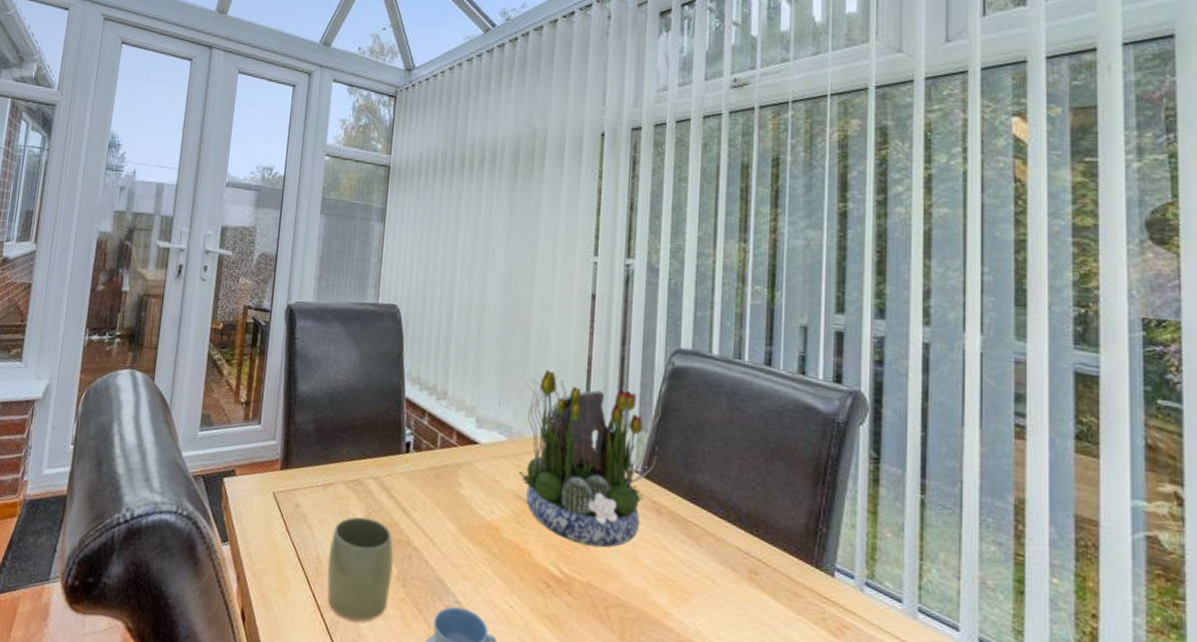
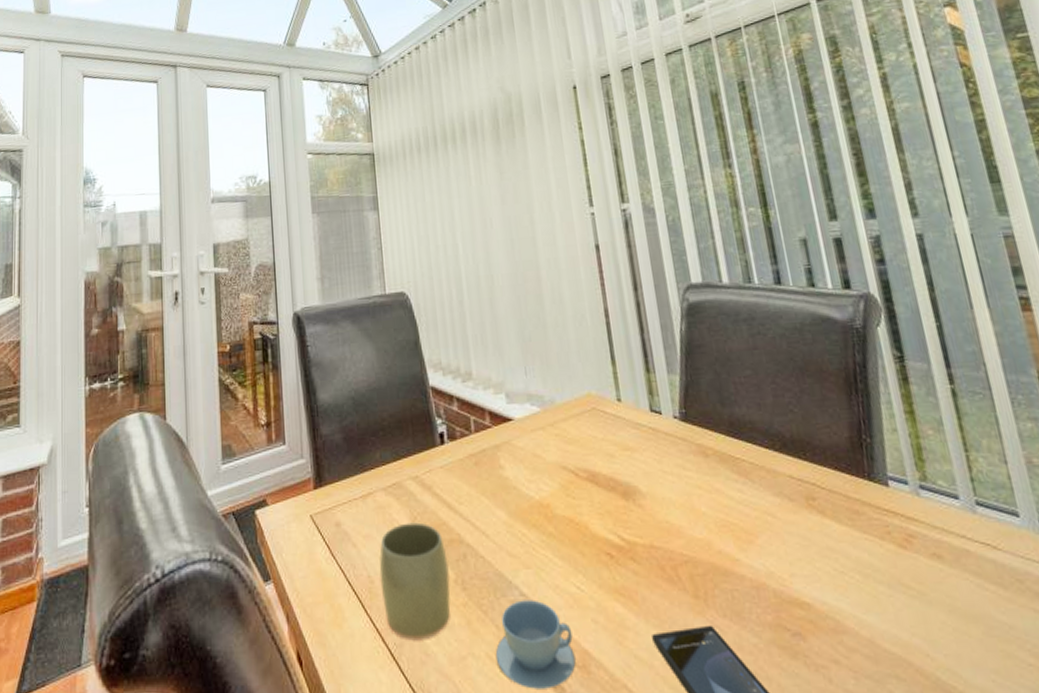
flower arrangement: present [519,370,661,548] -> none [548,330,692,505]

